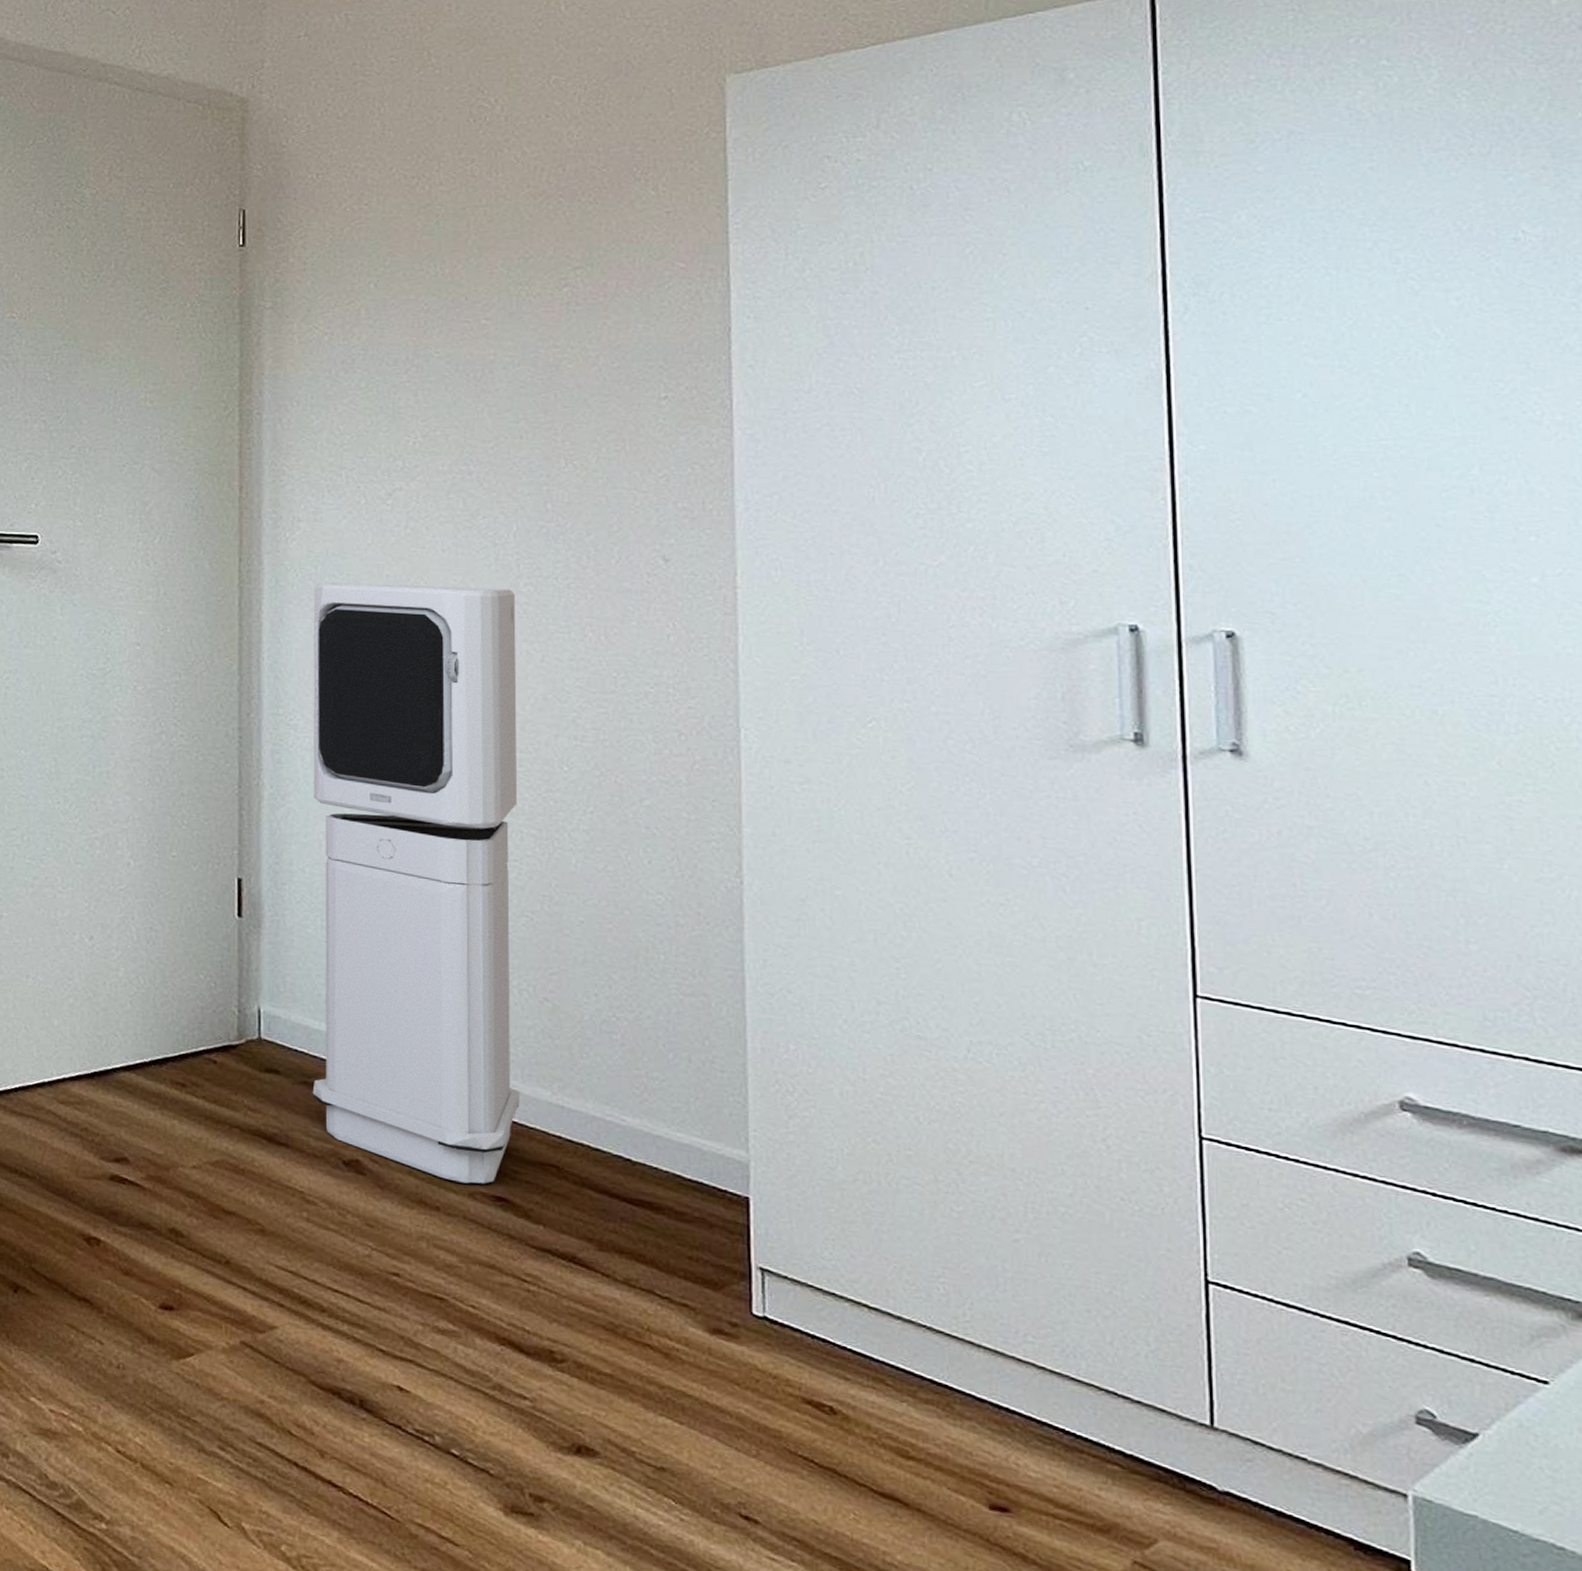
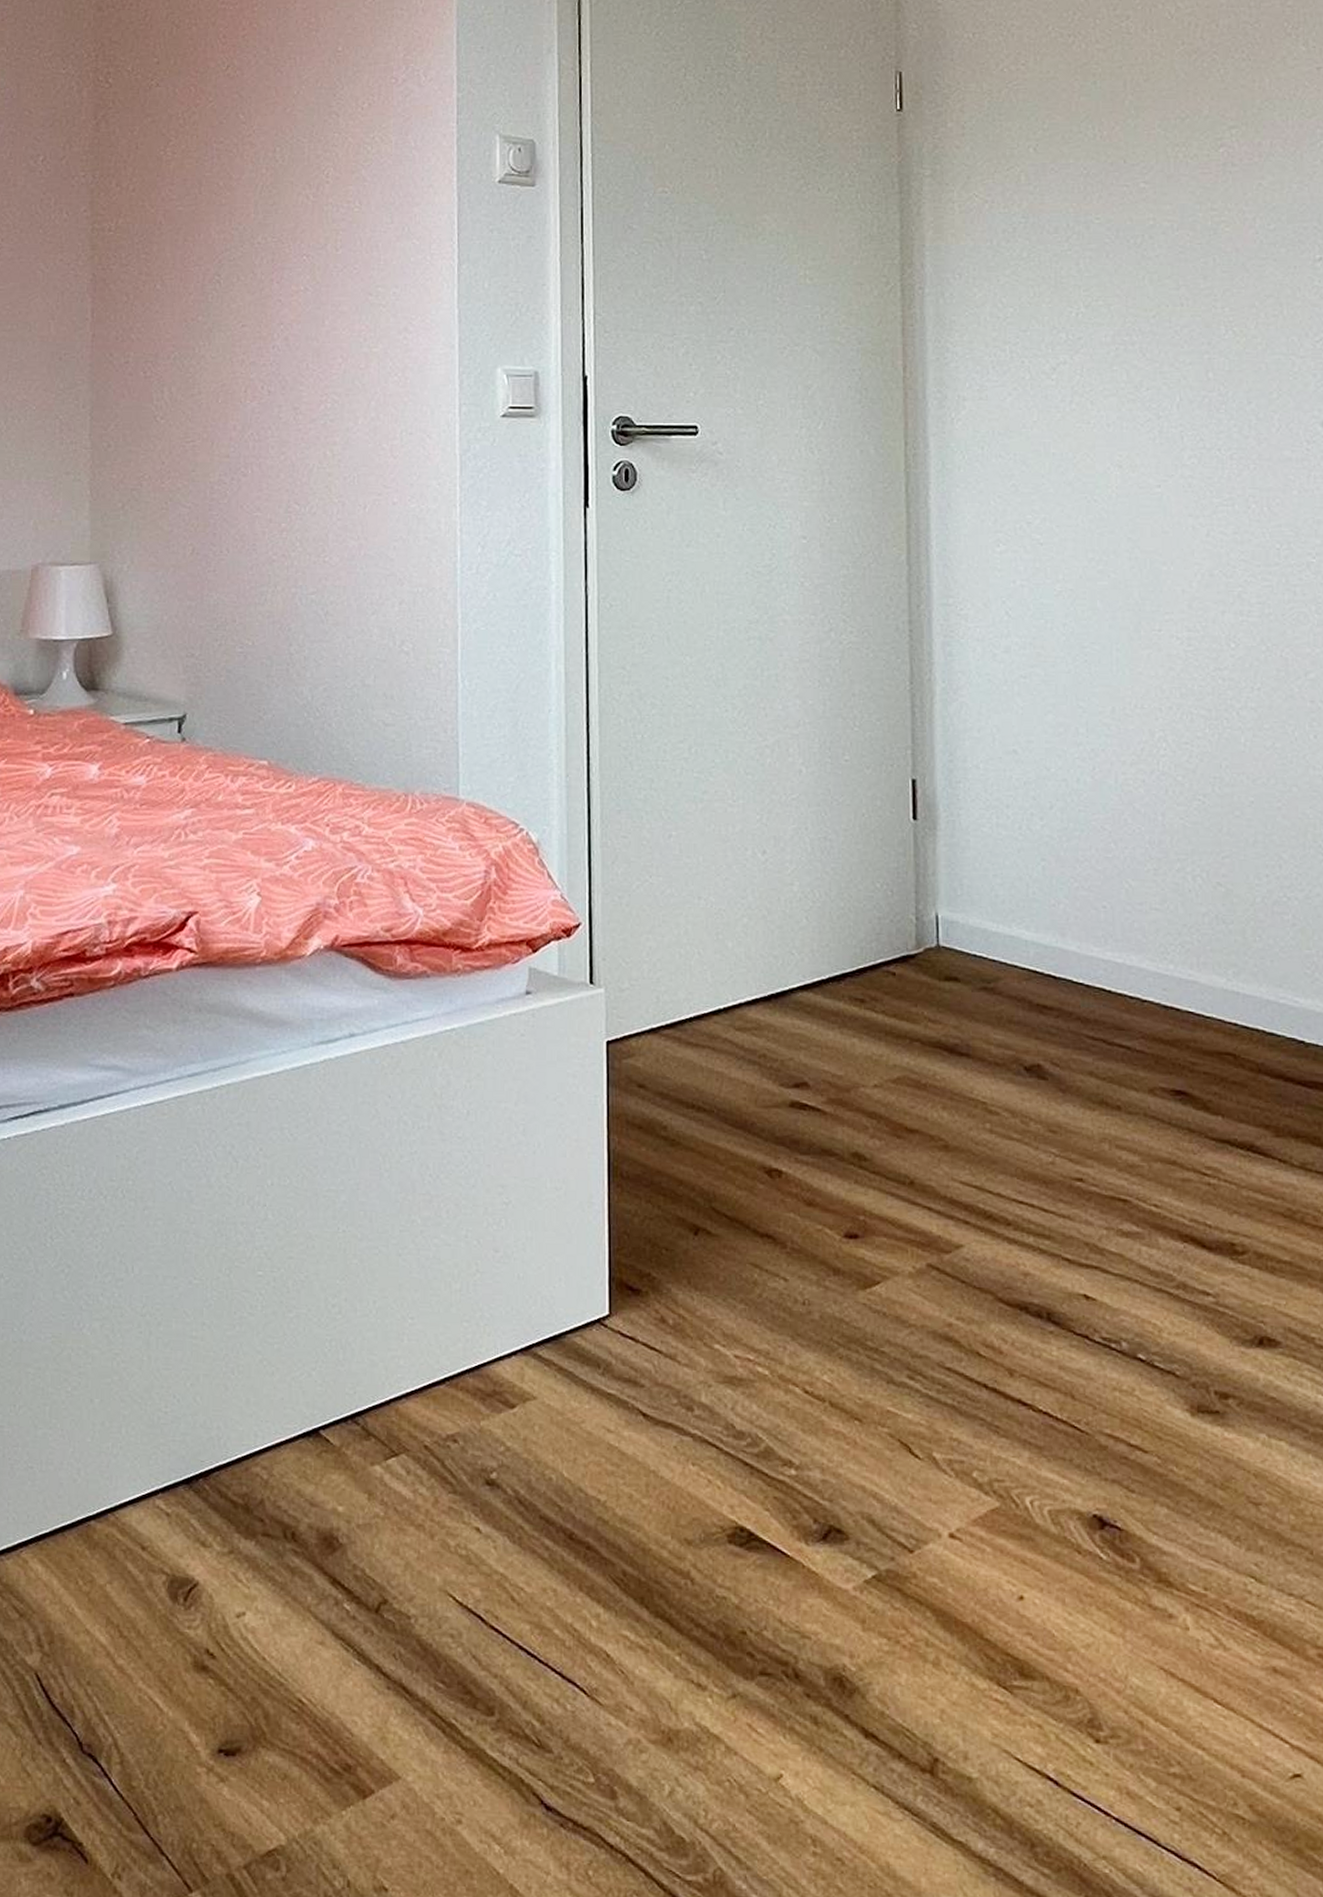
air purifier: present [312,582,520,1184] -> none [980,462,1196,1080]

